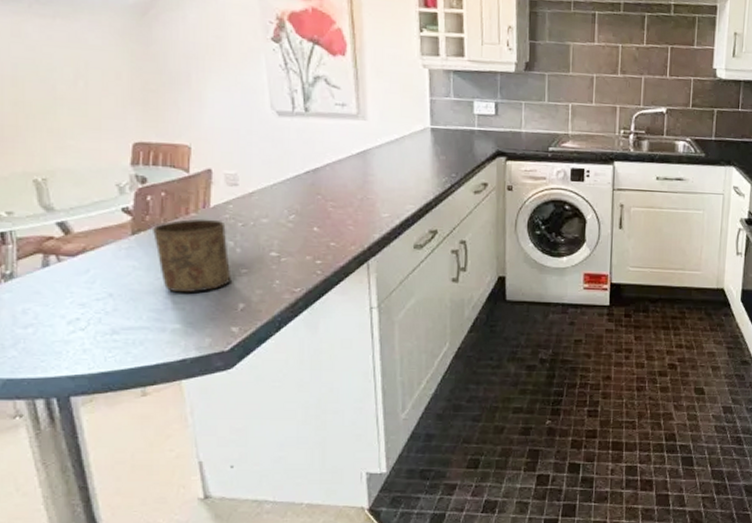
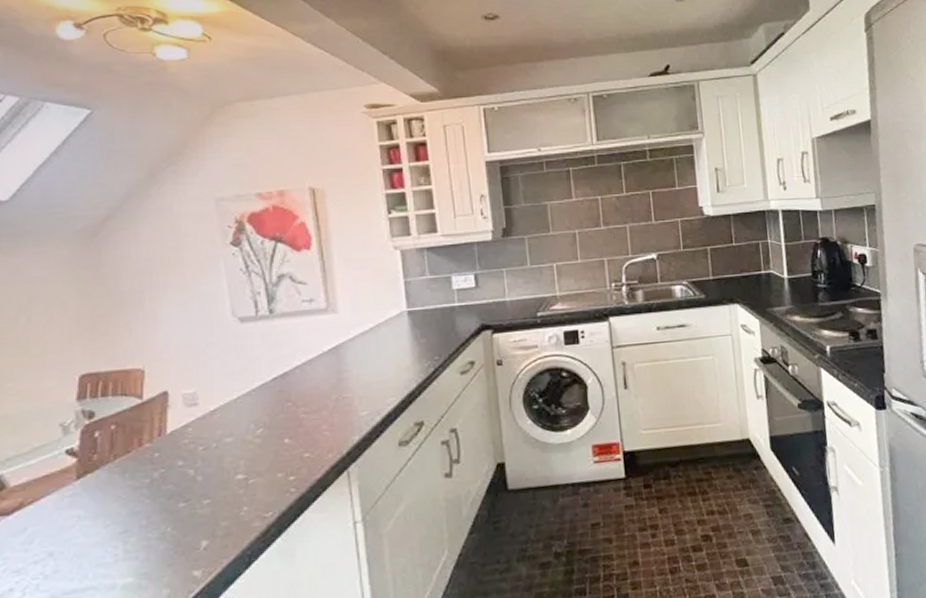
cup: present [153,219,232,293] -> none [101,447,192,540]

